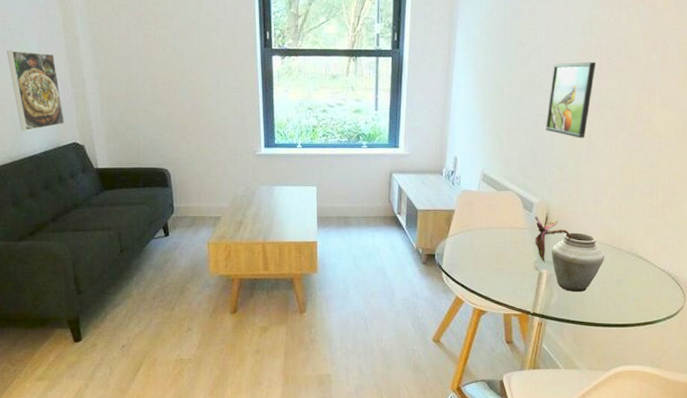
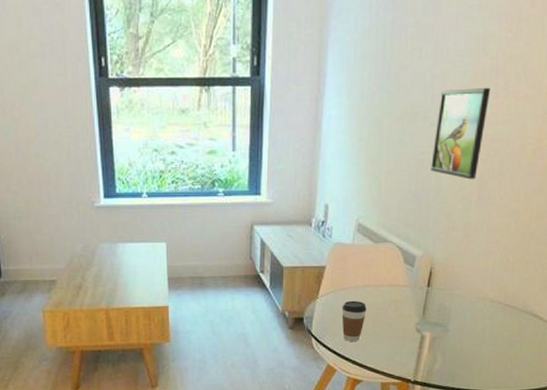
coffee cup: none [468,240,491,277] -> present [341,300,367,342]
vase: present [534,215,604,293] -> none [416,271,495,357]

